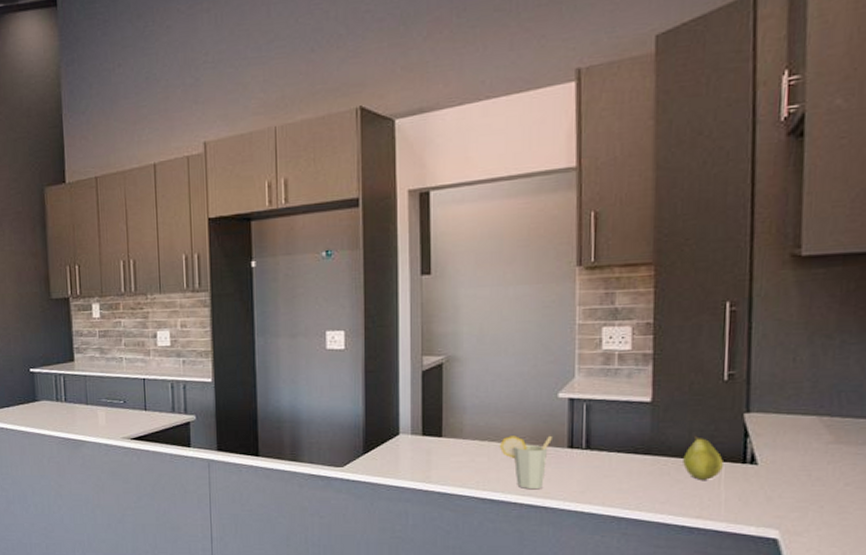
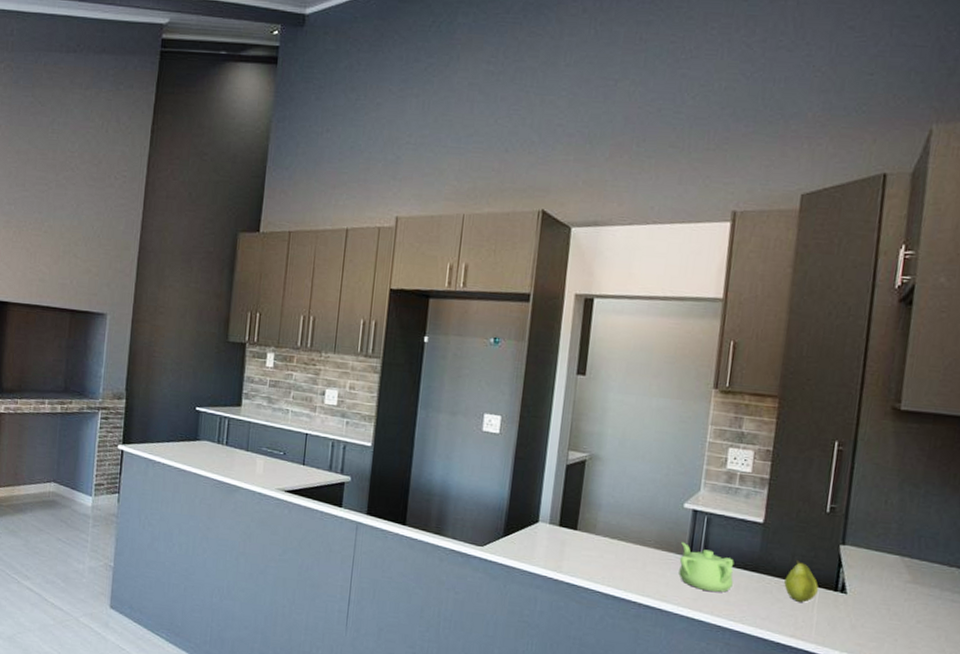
cup: present [499,435,553,490] -> none [626,537,676,592]
teapot: none [560,433,624,482] -> present [679,541,734,593]

